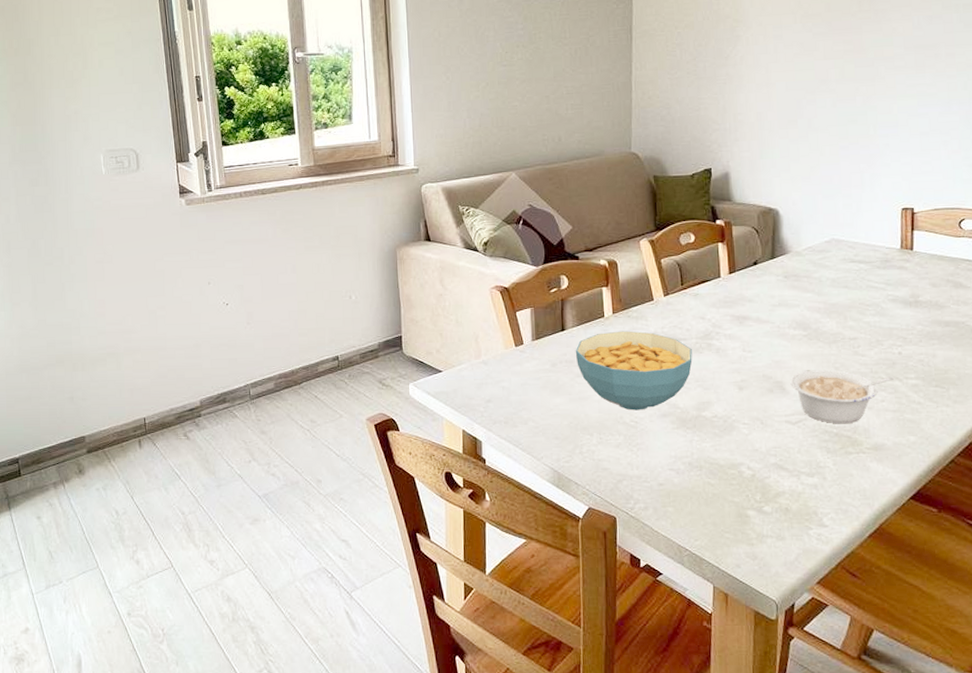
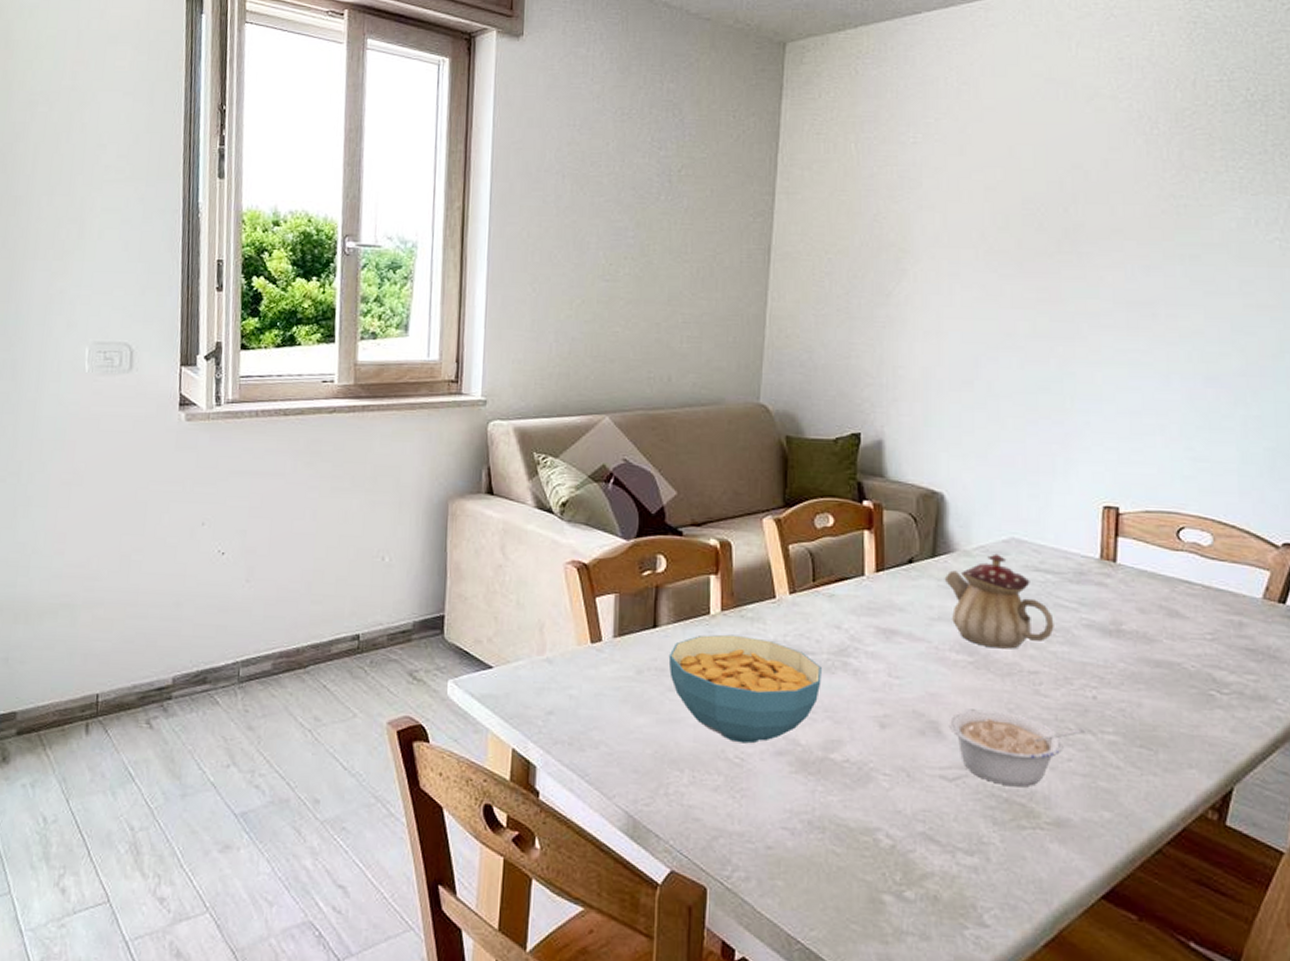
teapot: none [781,252,867,323] -> present [944,553,1054,649]

